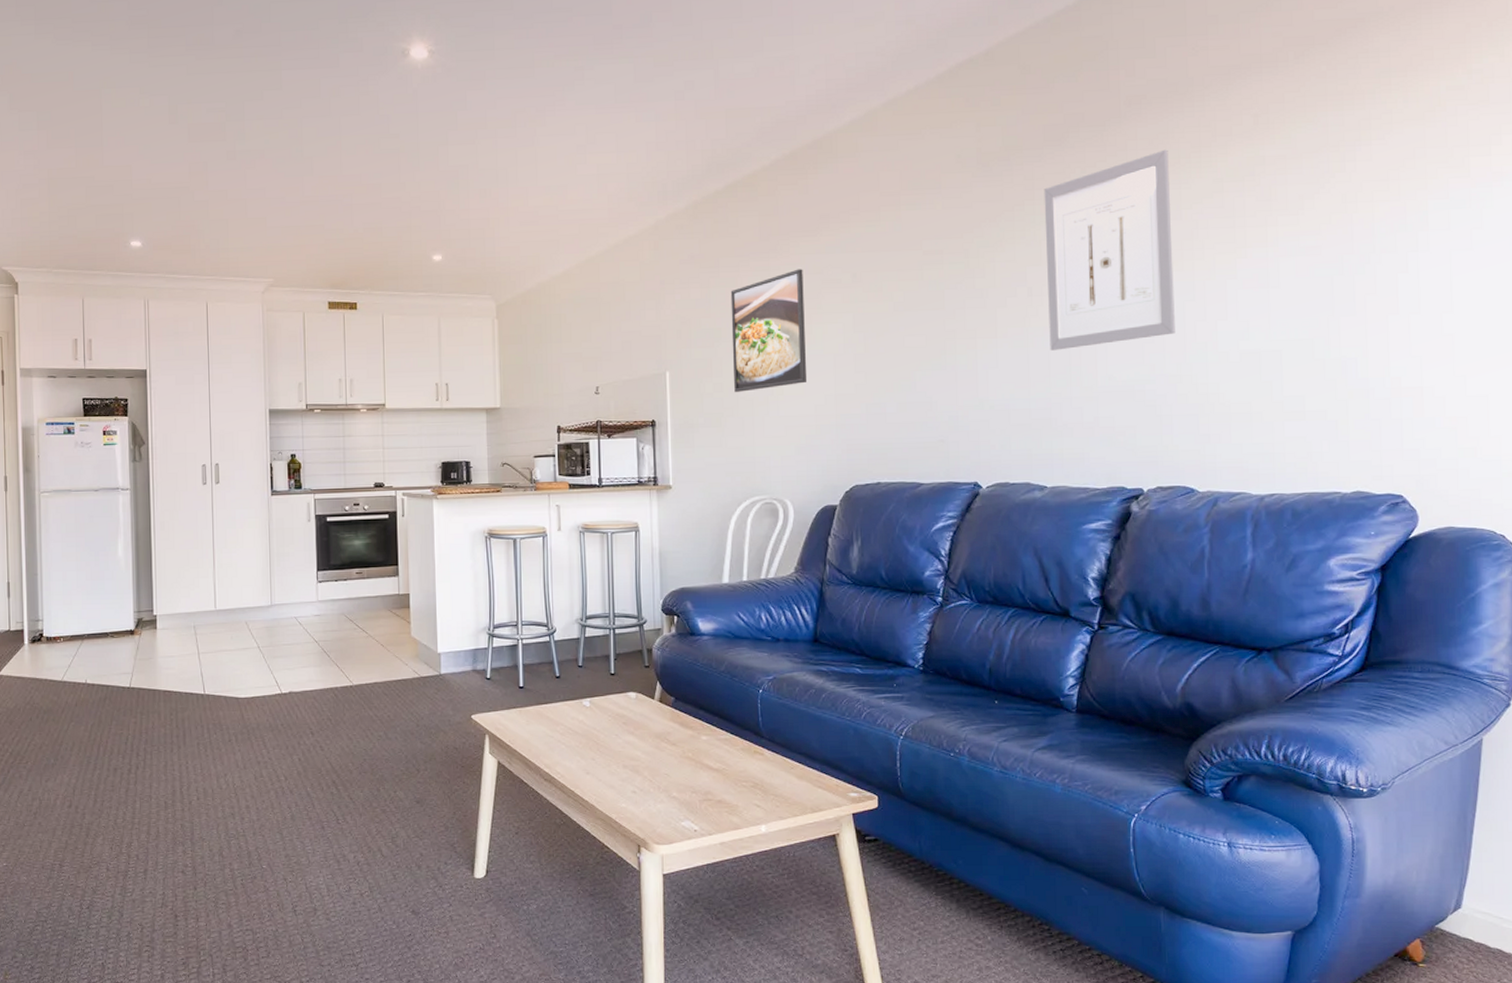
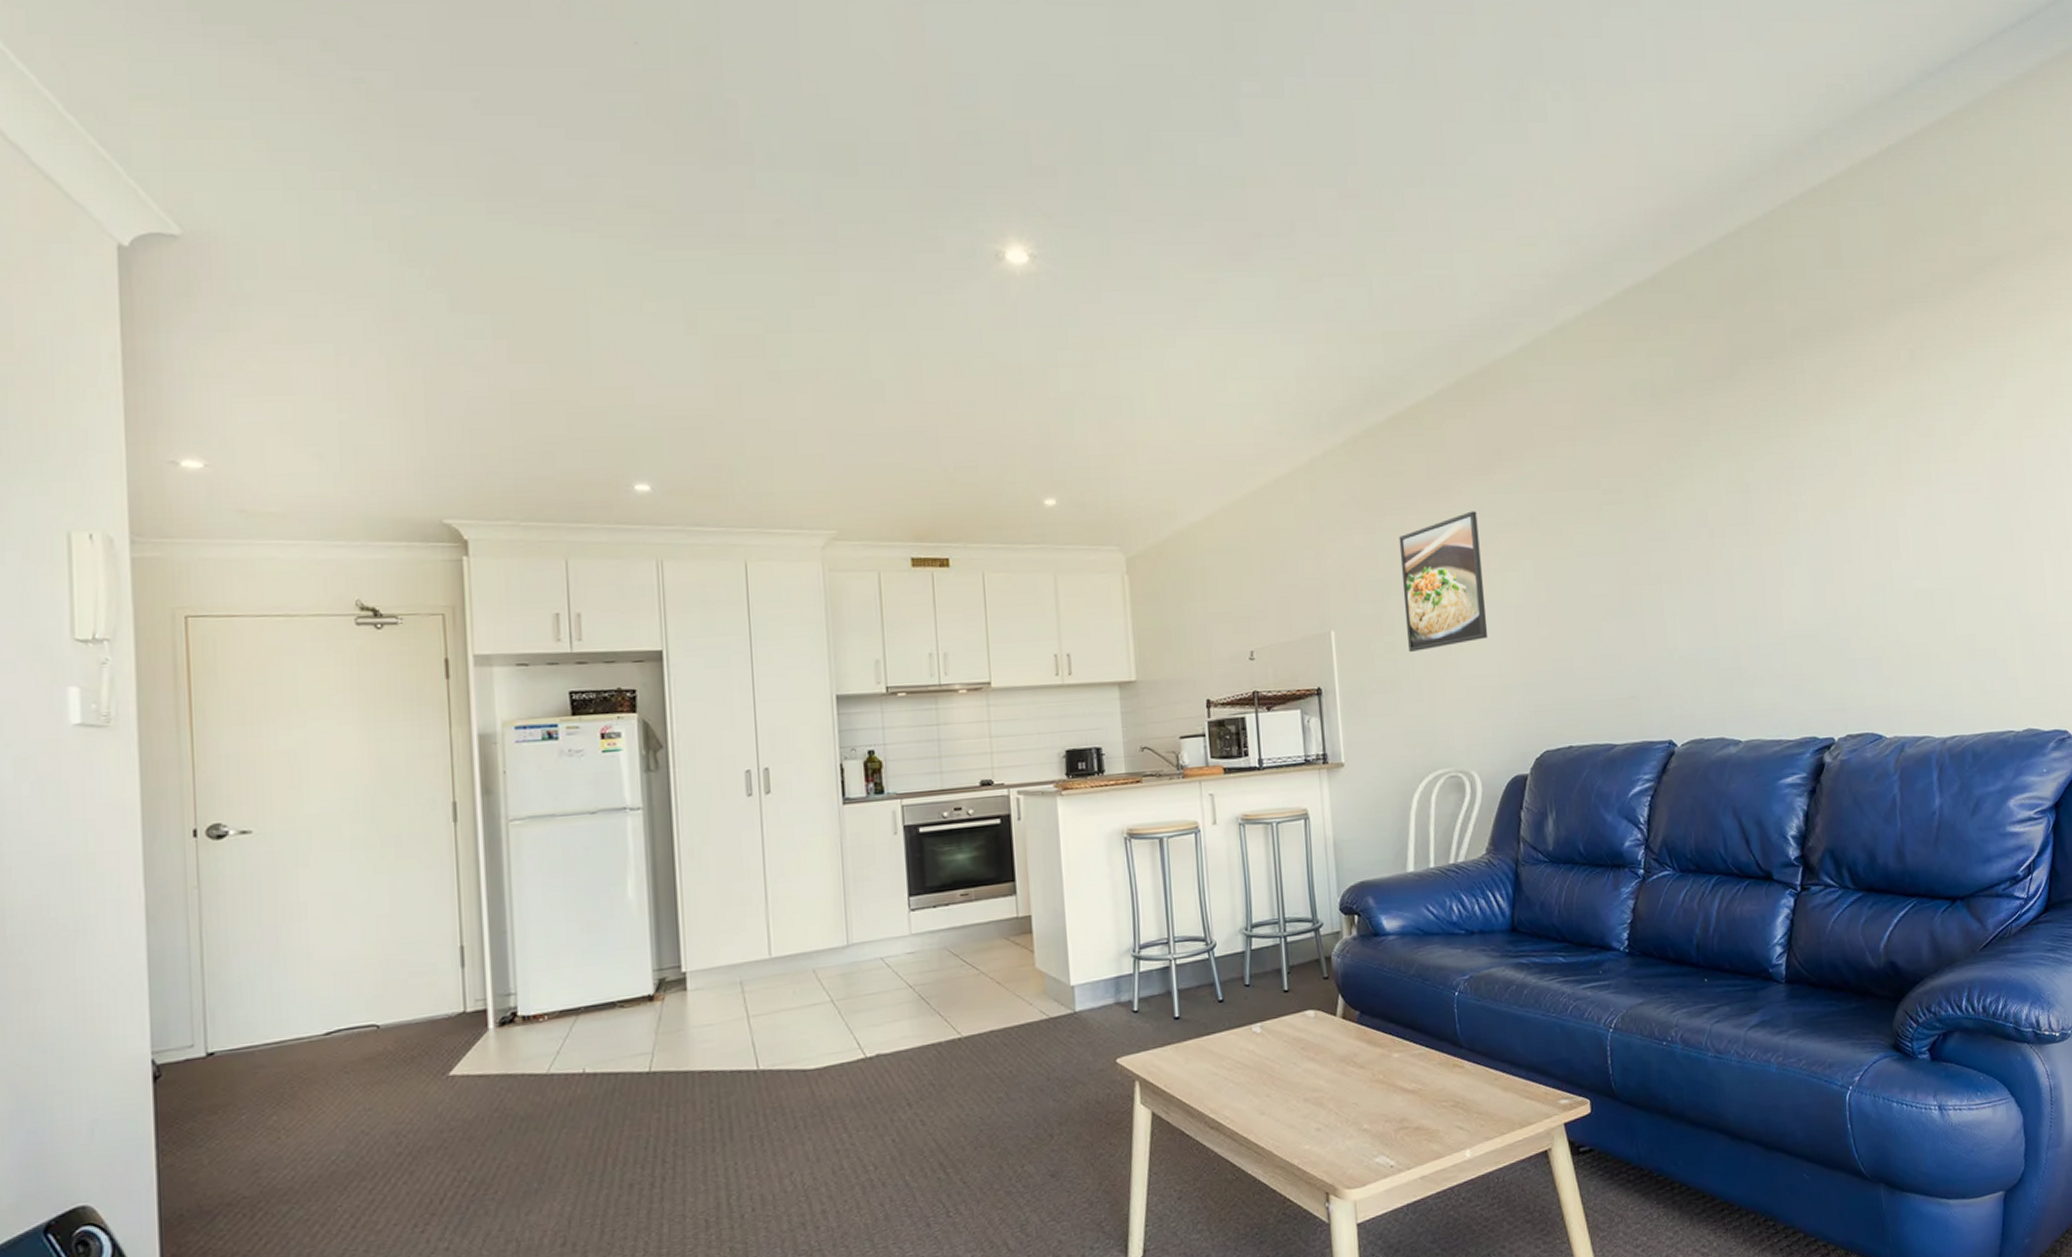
wall art: present [1044,149,1175,351] -> none [1718,384,1853,595]

